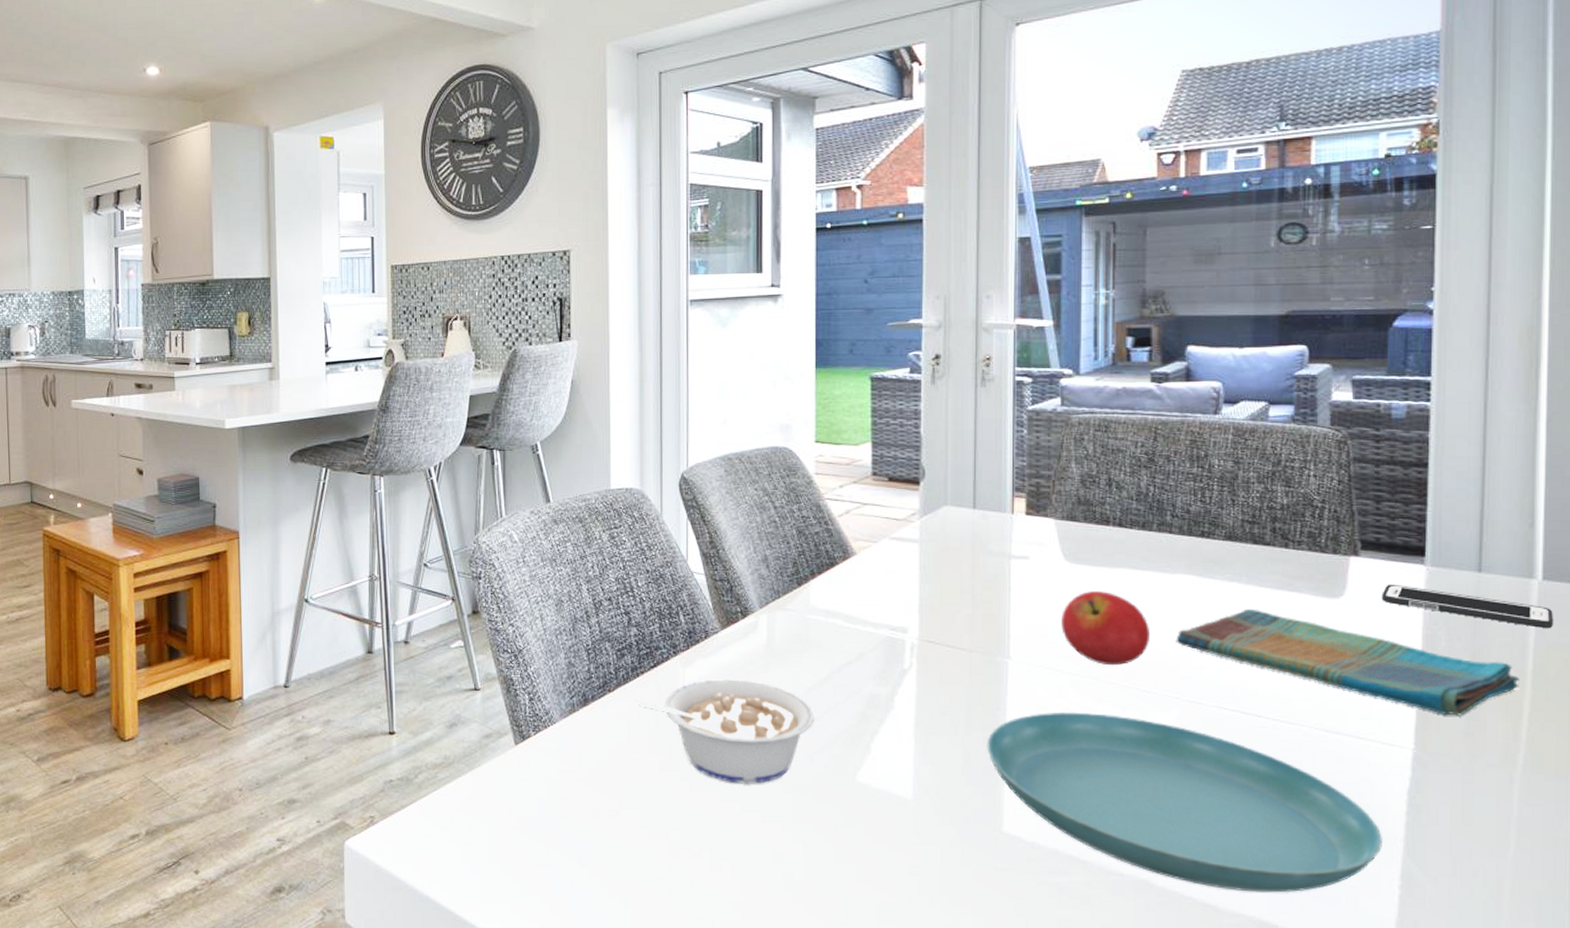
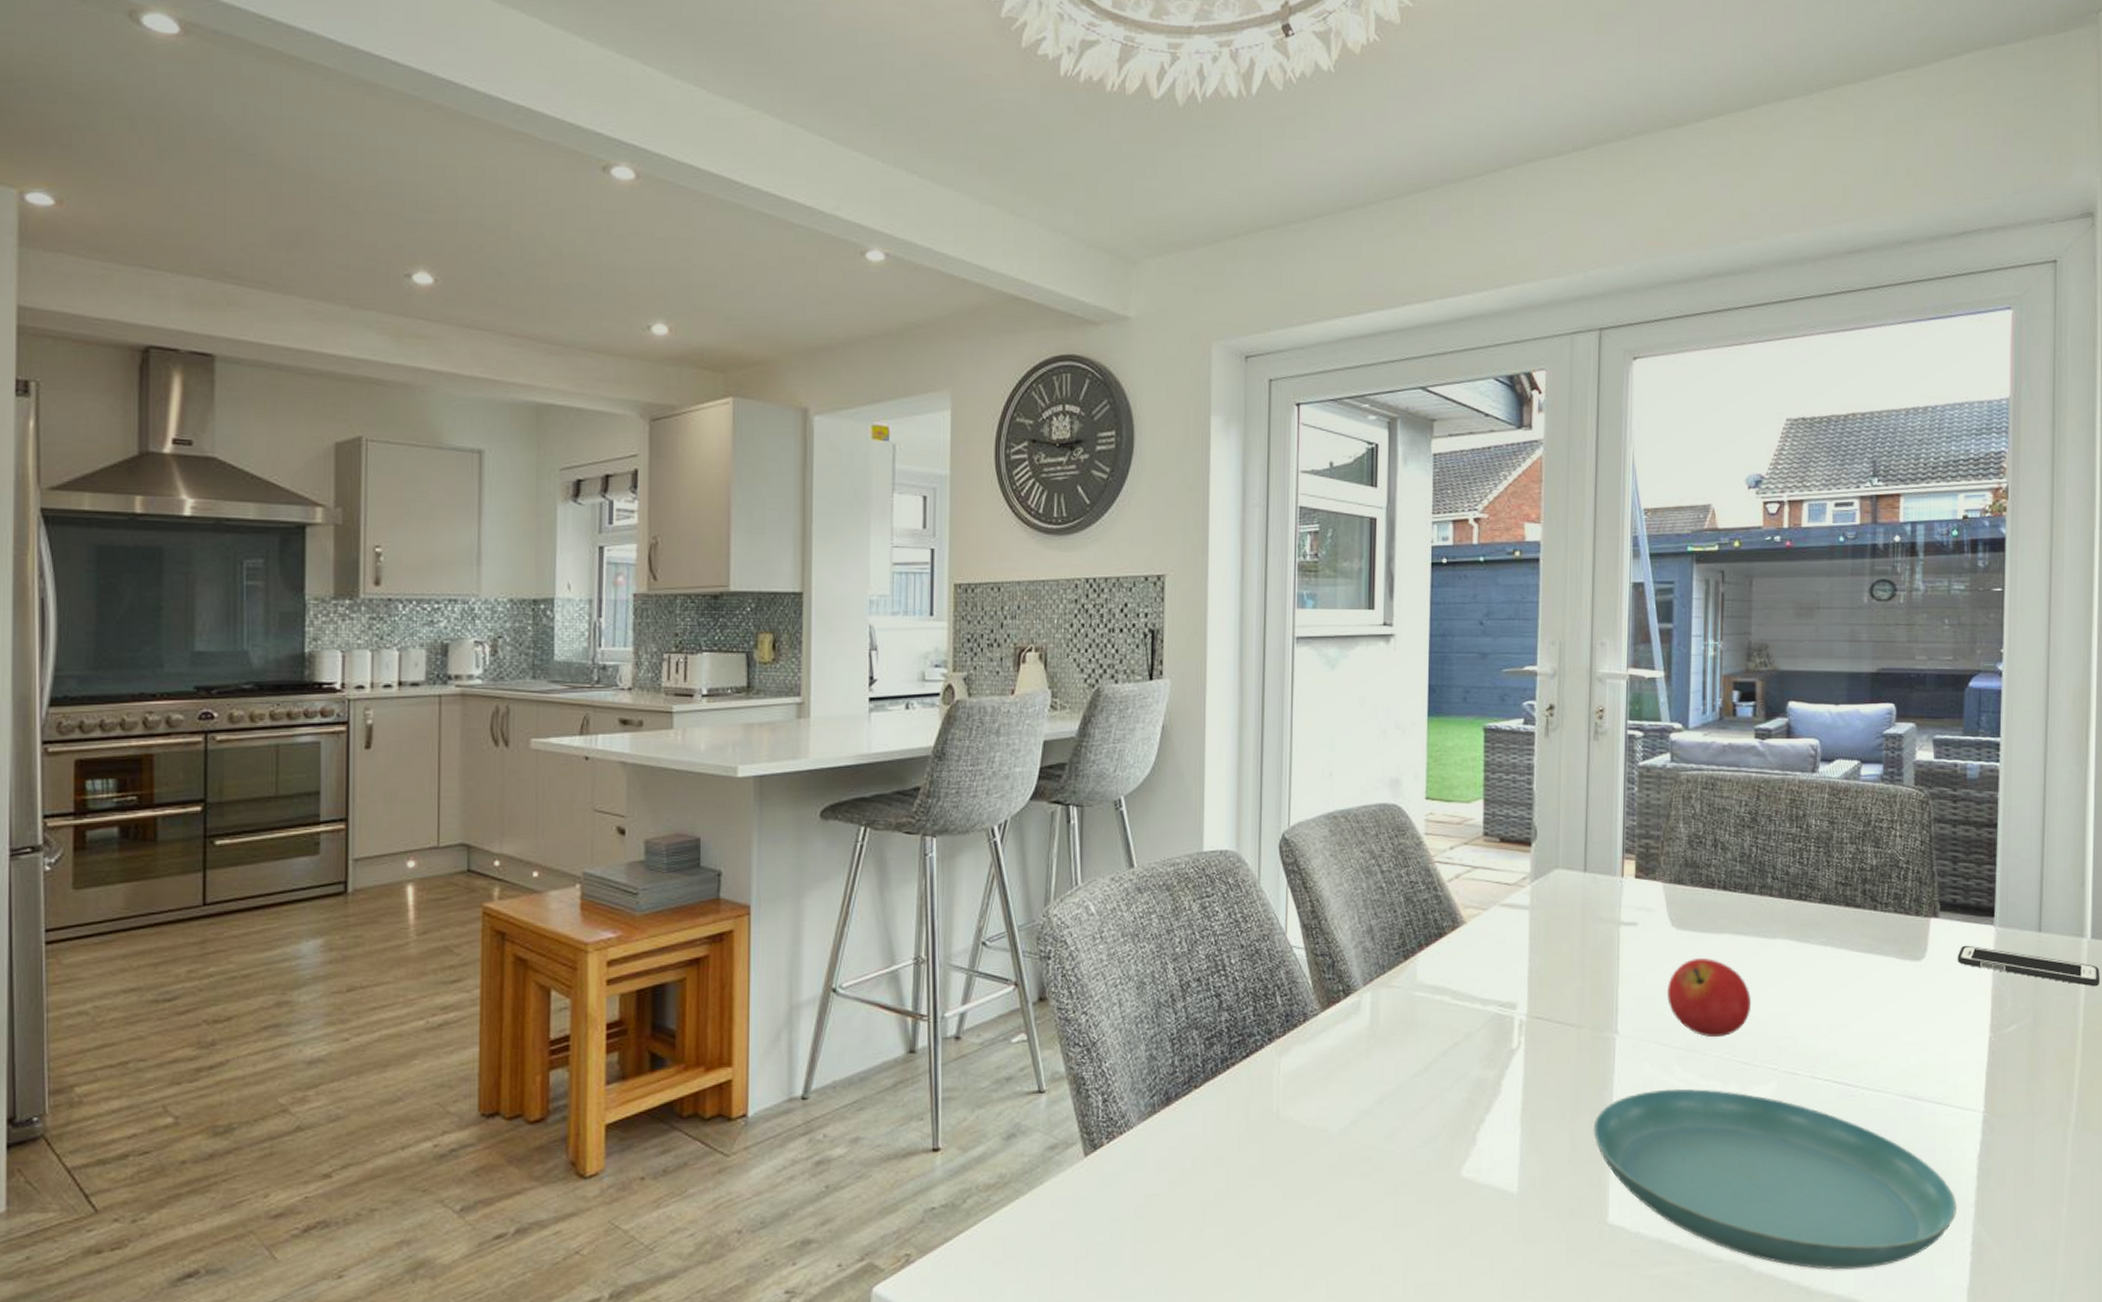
legume: present [635,679,814,785] -> none [1224,1067,1418,1188]
dish towel: present [1176,608,1519,716] -> none [1775,973,2072,1077]

